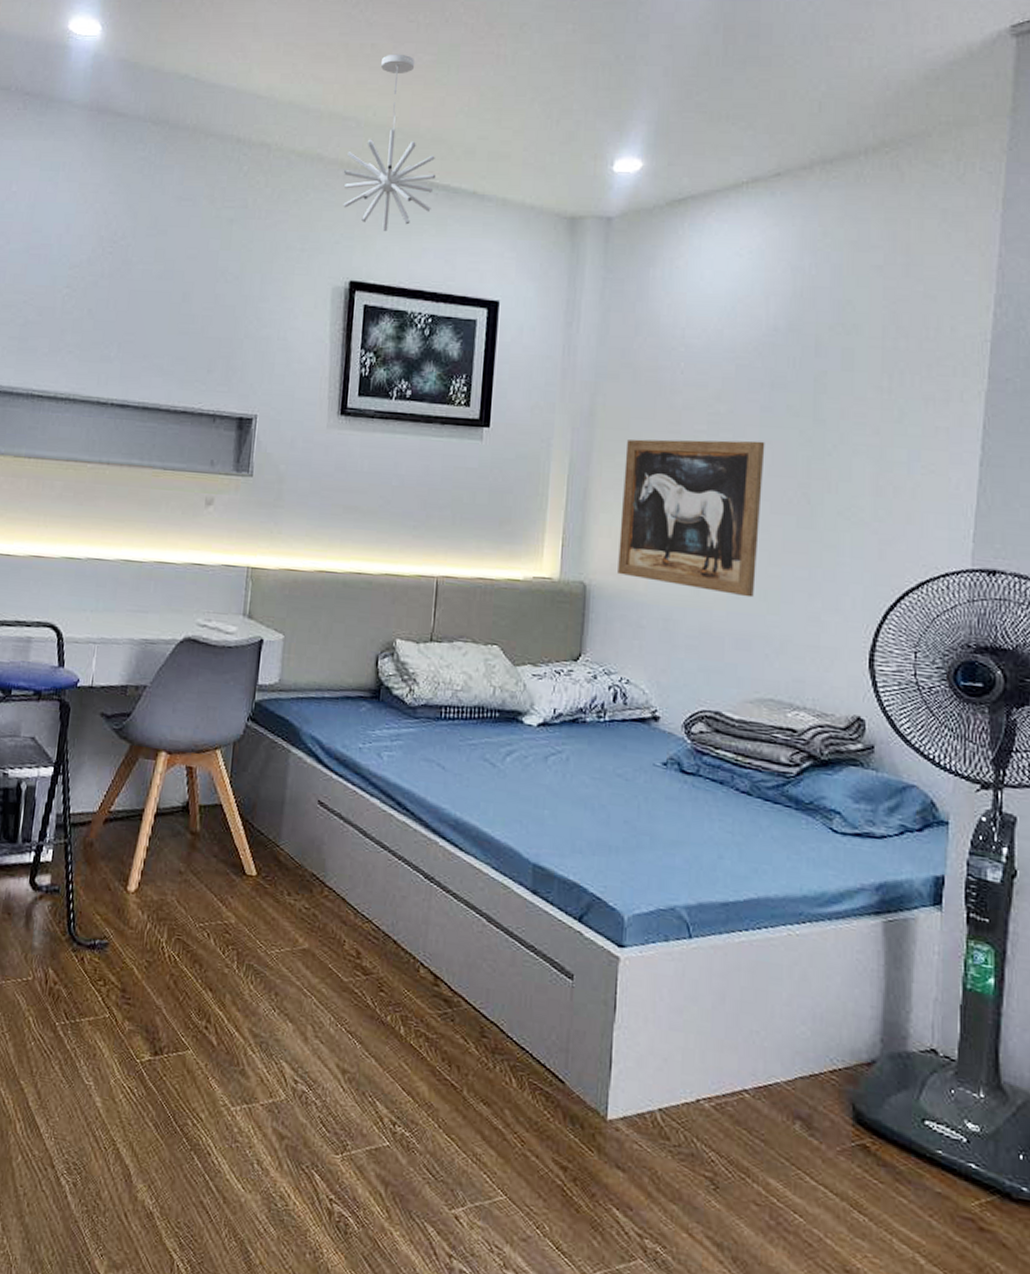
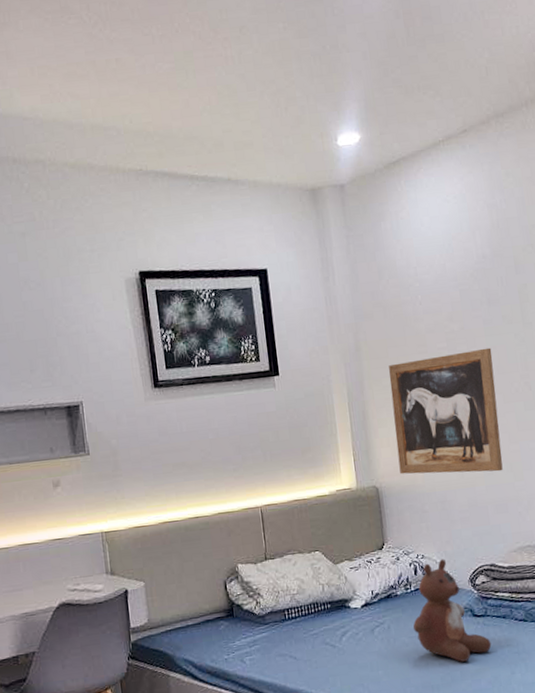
pendant light: present [343,54,436,231] -> none [113,65,196,224]
stuffed bear: none [598,690,698,827] -> present [413,559,492,662]

